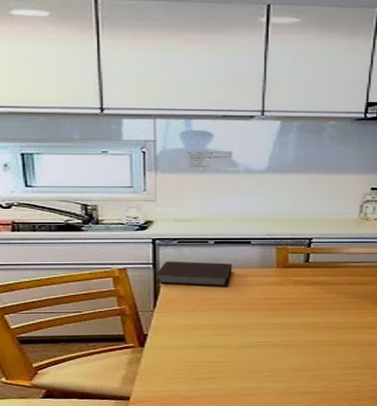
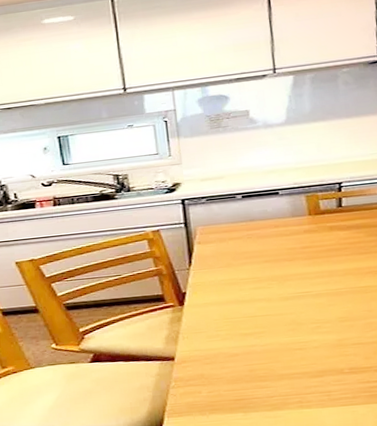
notebook: present [155,261,232,286] -> none [188,215,263,242]

